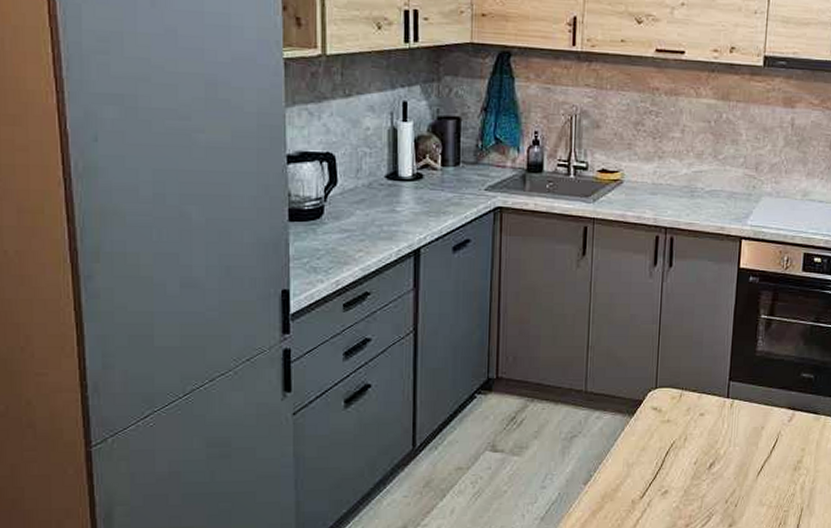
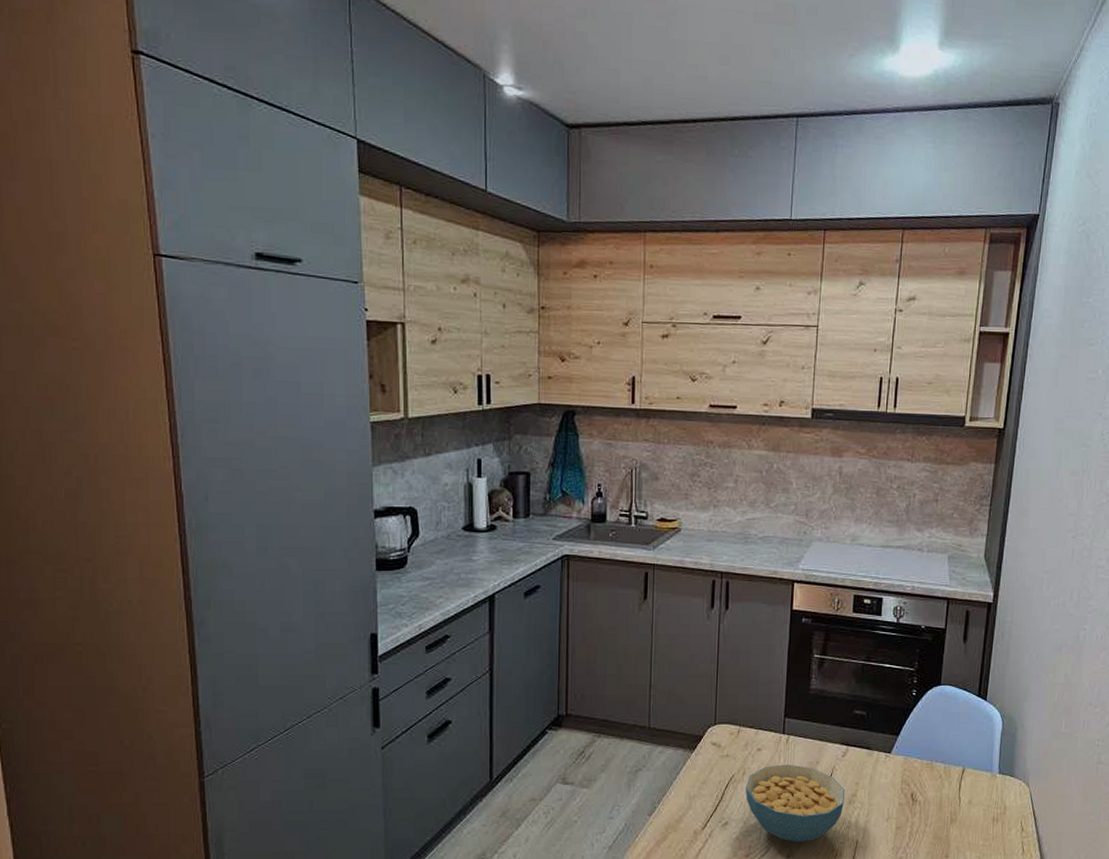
cereal bowl: none [686,430,791,511] -> present [745,764,846,842]

